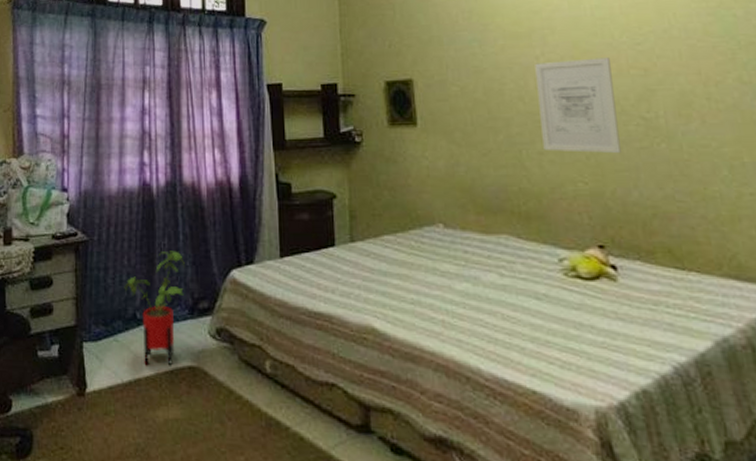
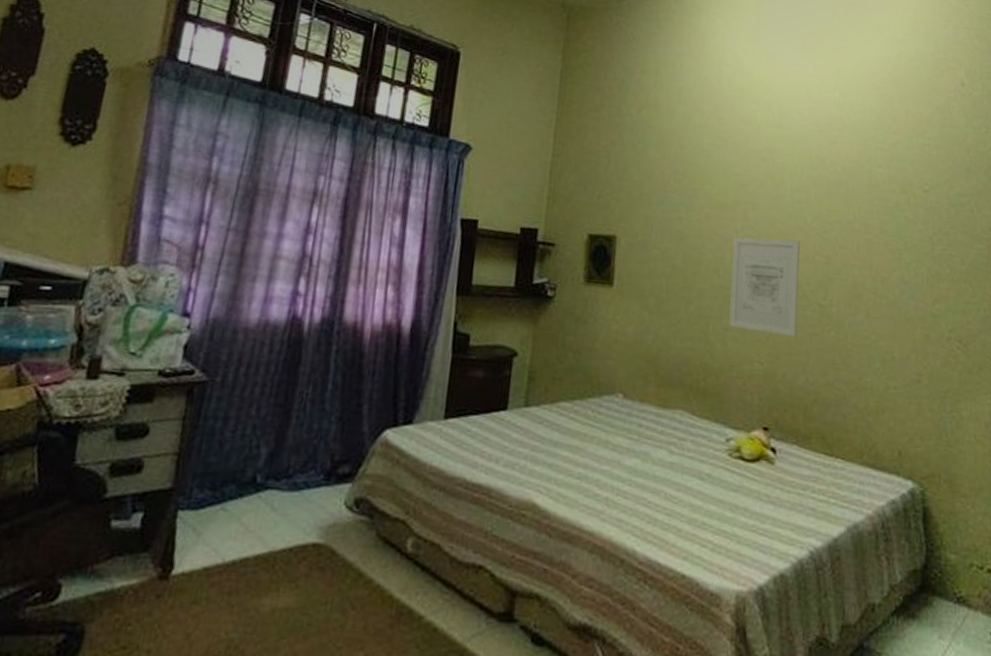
house plant: present [124,250,185,366] -> none [245,401,330,543]

